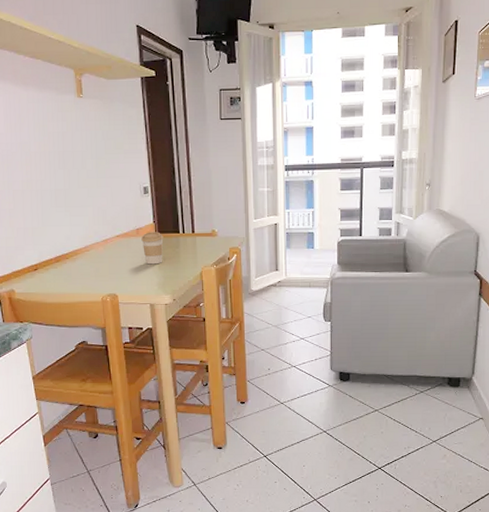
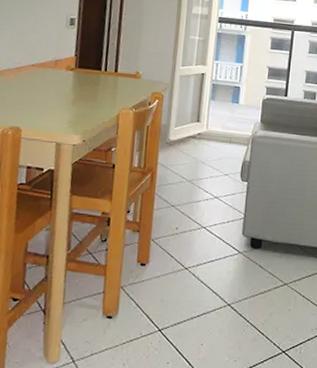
coffee cup: present [141,232,164,265] -> none [58,65,83,101]

